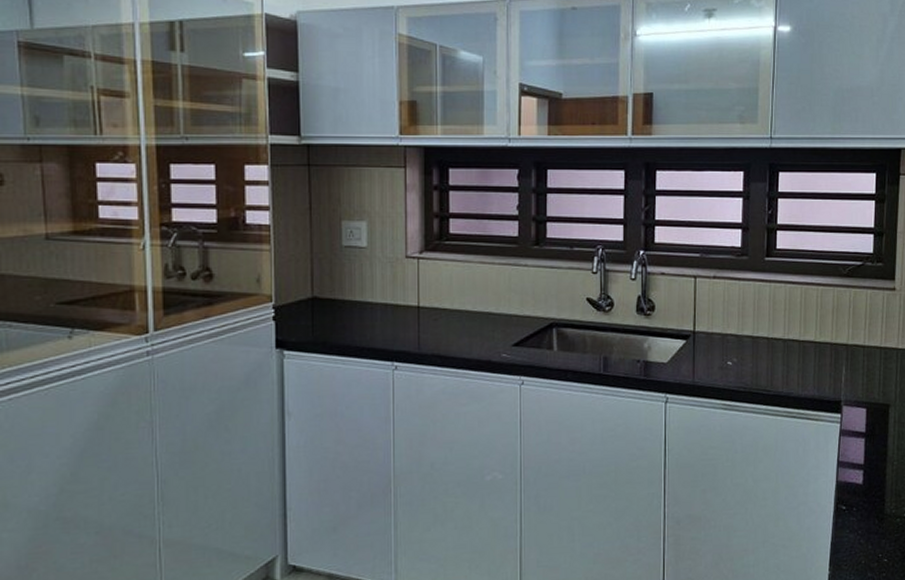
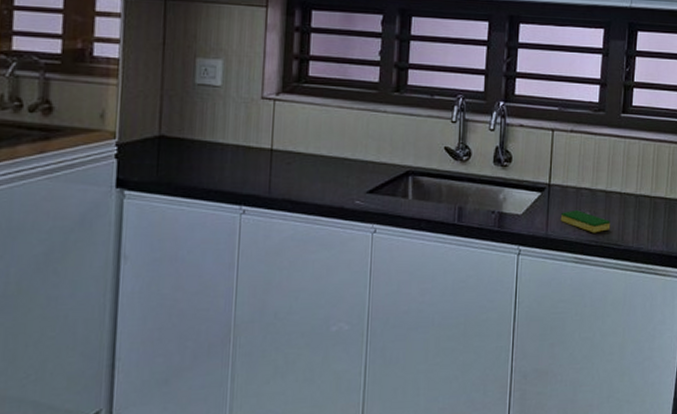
dish sponge: none [707,357,759,380] -> present [560,210,611,233]

